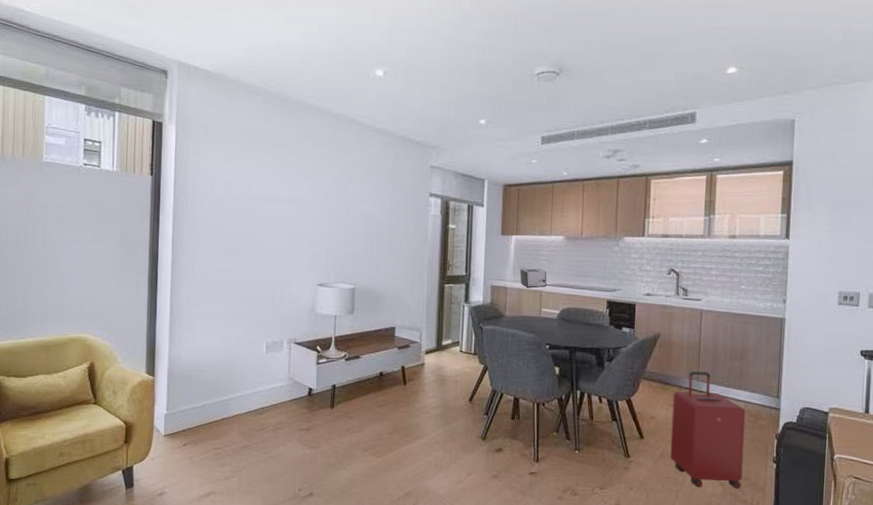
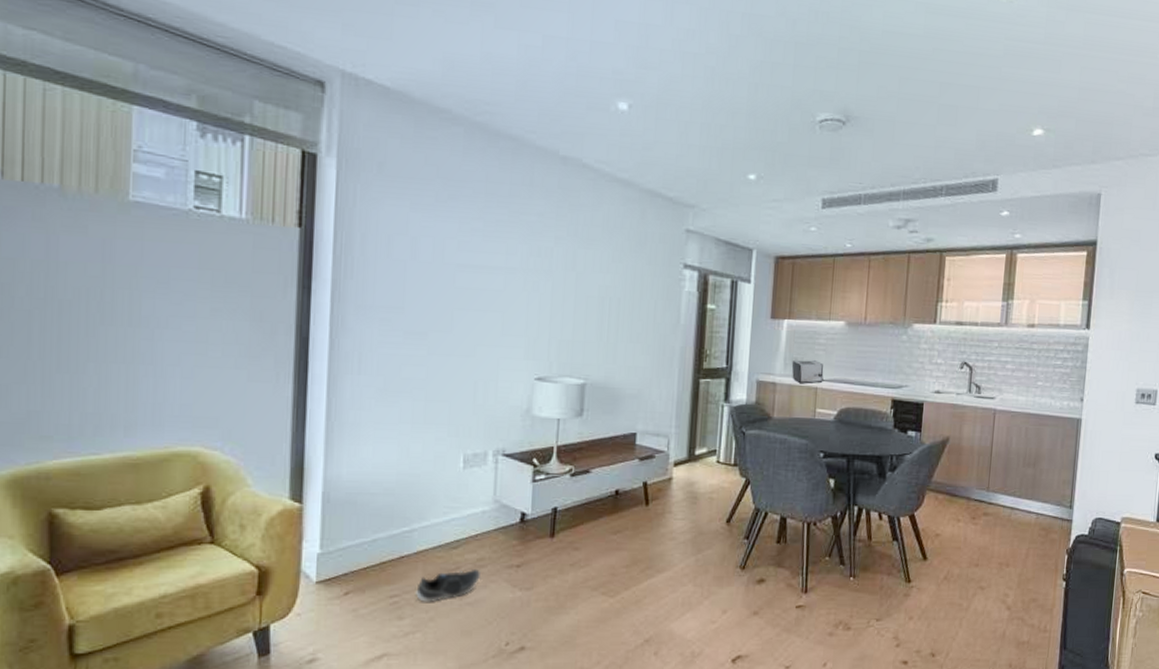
shoe: none [233,430,280,454] -> present [416,568,481,602]
suitcase: present [670,370,746,489] -> none [955,479,1037,612]

